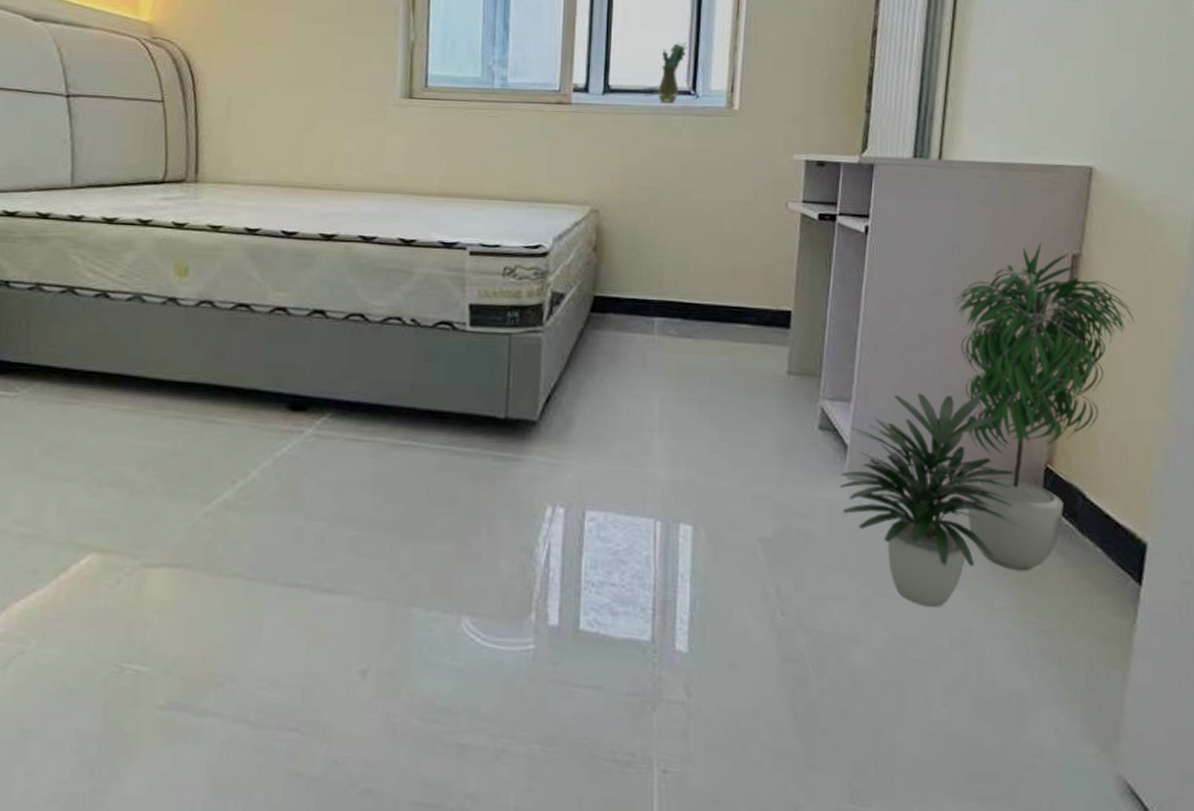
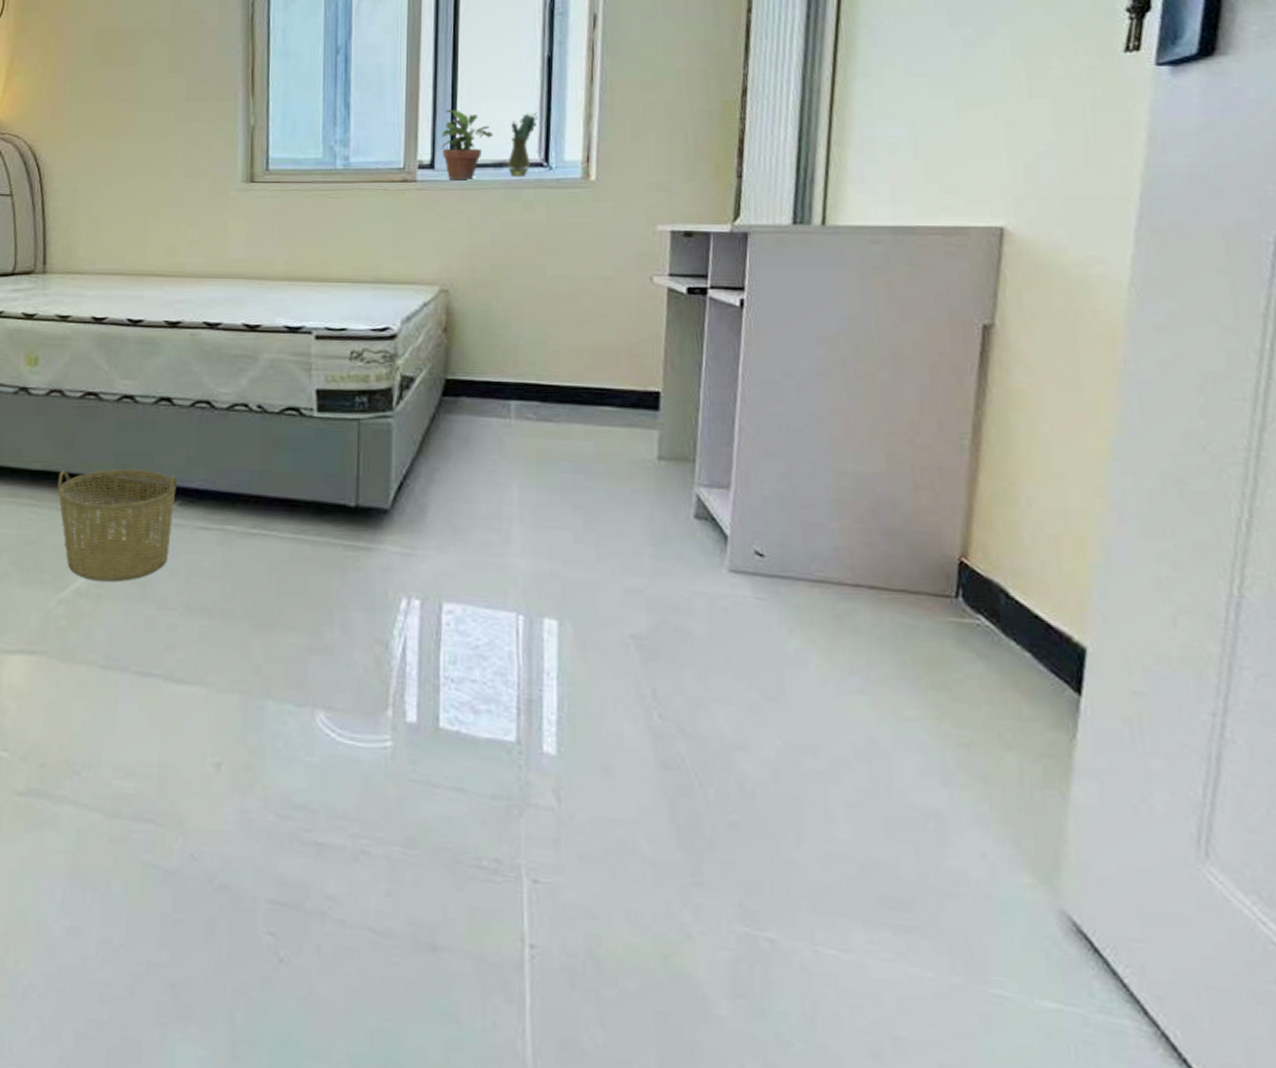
basket: none [205,380,329,494] -> present [57,468,177,582]
potted plant: none [595,36,645,105] -> present [440,110,494,180]
potted plant: present [839,243,1134,607] -> none [719,313,1061,714]

